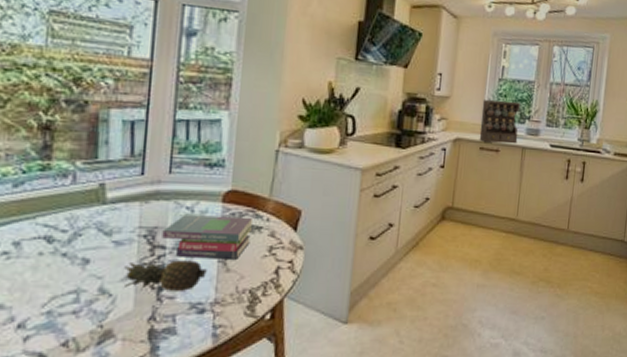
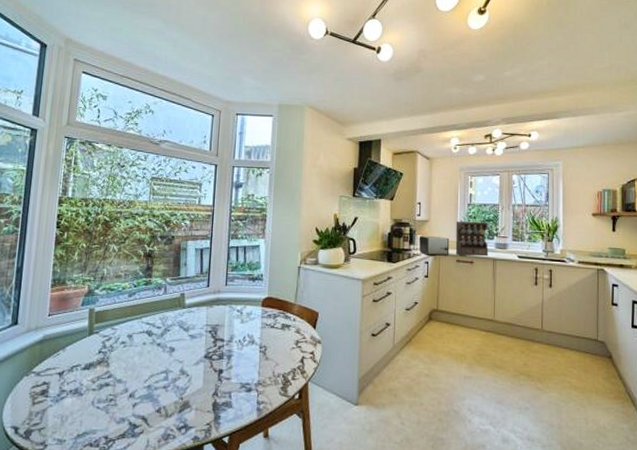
fruit: present [124,260,207,291] -> none [197,350,252,374]
books: present [162,215,252,259] -> none [221,316,283,350]
toaster: none [436,115,474,142] -> present [419,235,450,256]

